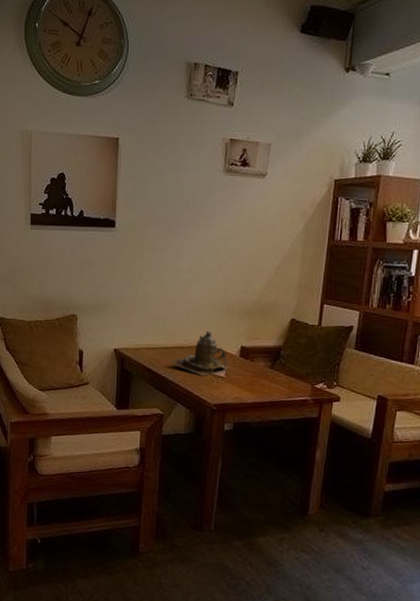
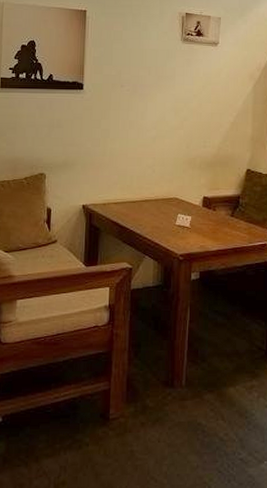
teapot: present [168,330,228,376] -> none [135,183,192,227]

